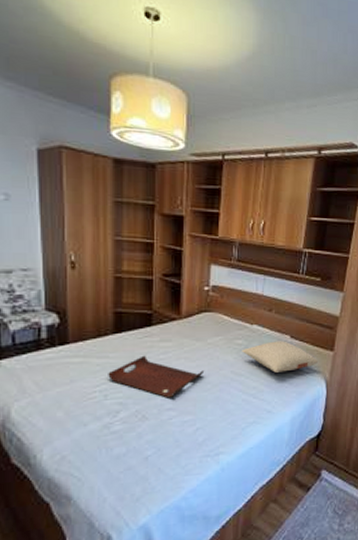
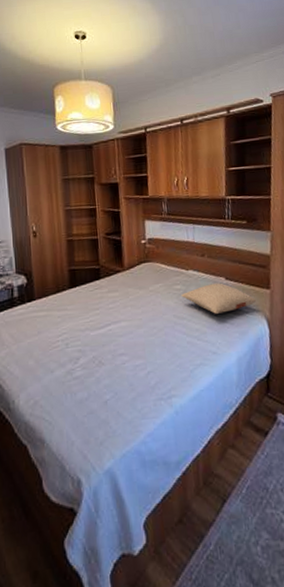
serving tray: present [108,355,205,398] -> none [67,305,150,344]

